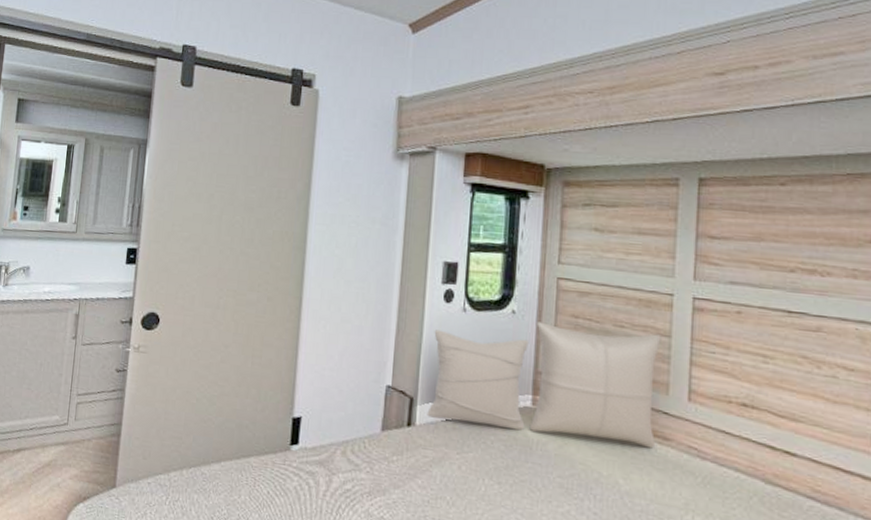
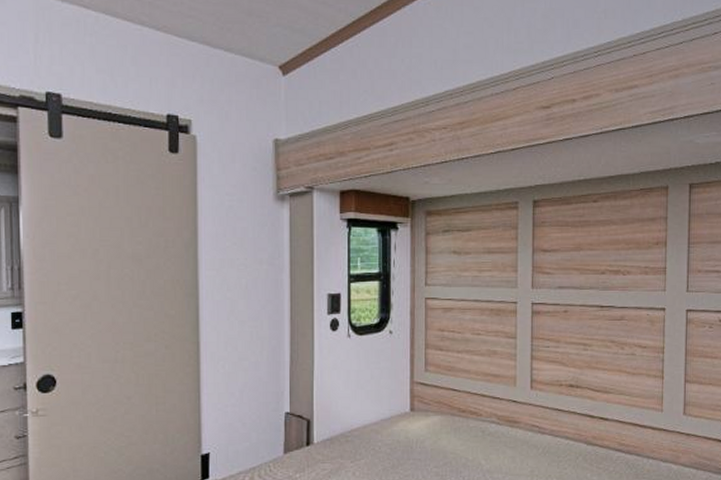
pillow: present [427,329,529,431] -> none [323,355,406,436]
pillow: present [529,322,661,449] -> none [409,337,509,433]

